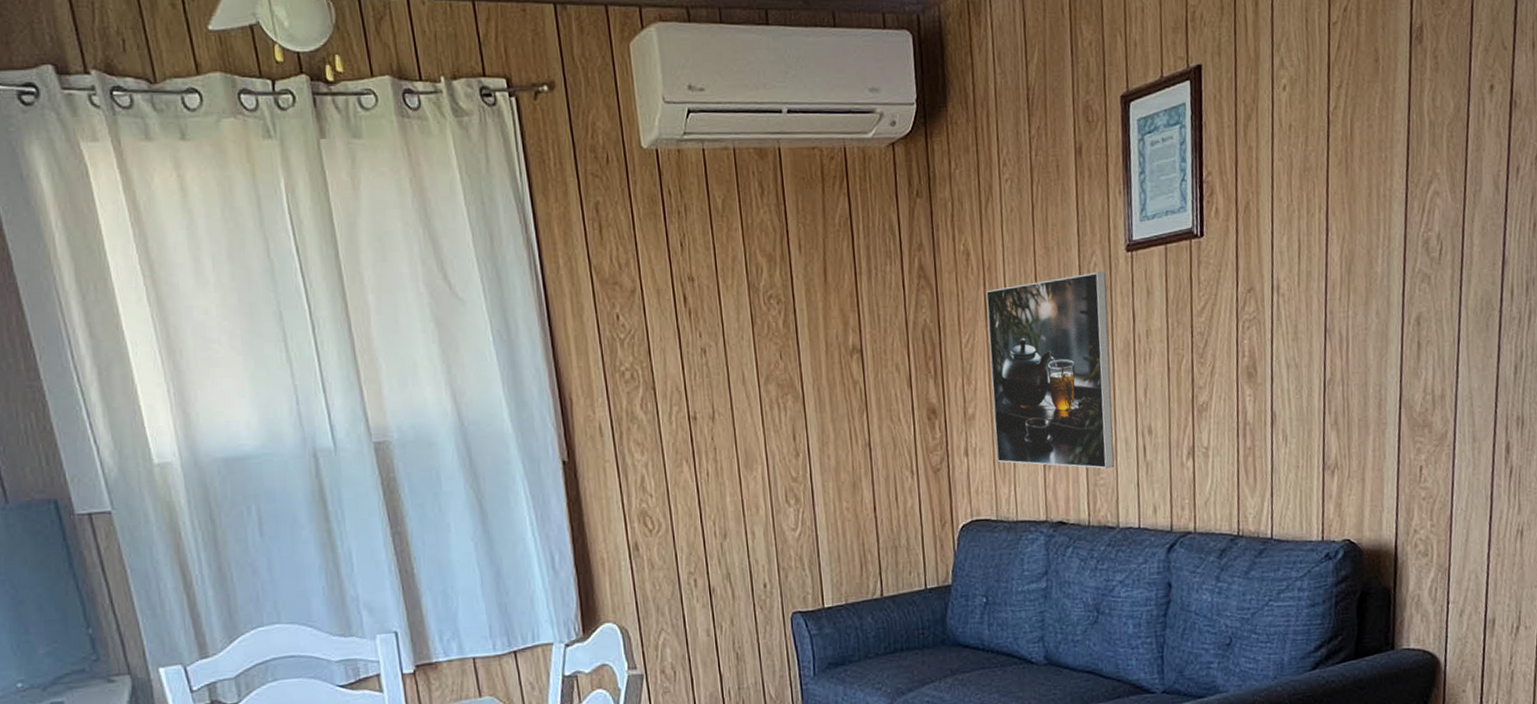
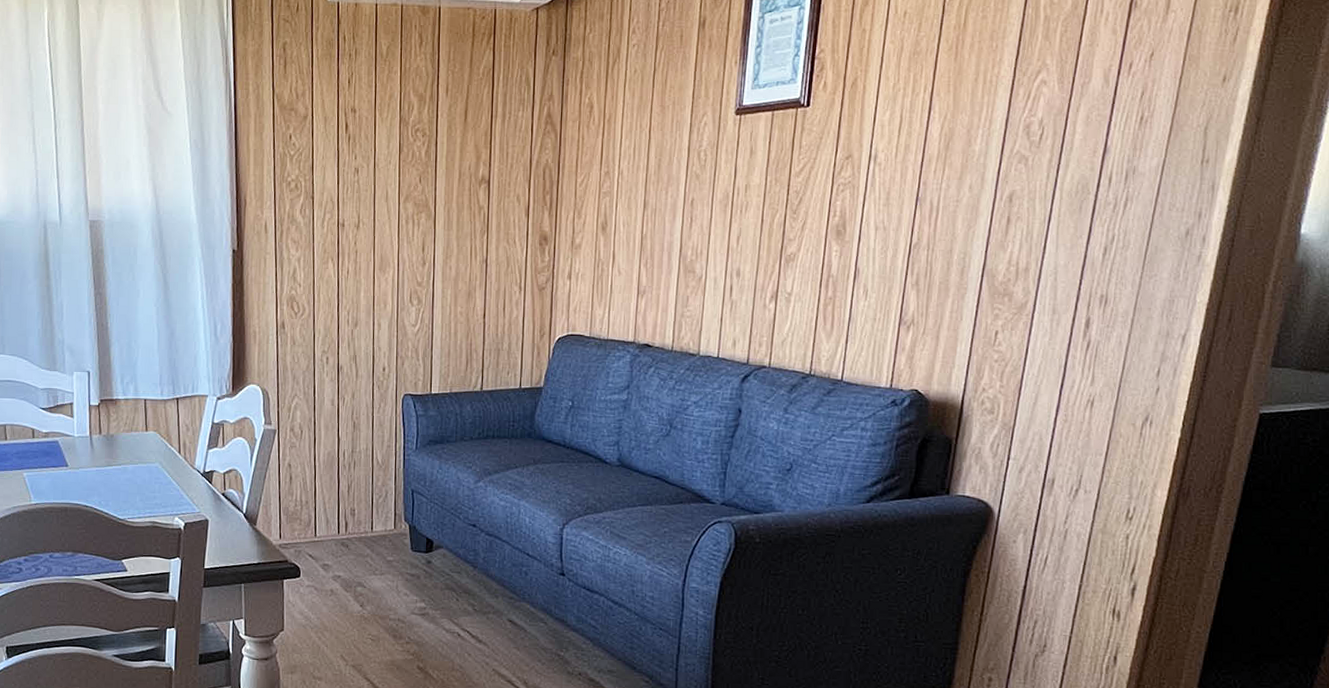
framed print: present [986,272,1115,469] -> none [596,131,714,302]

